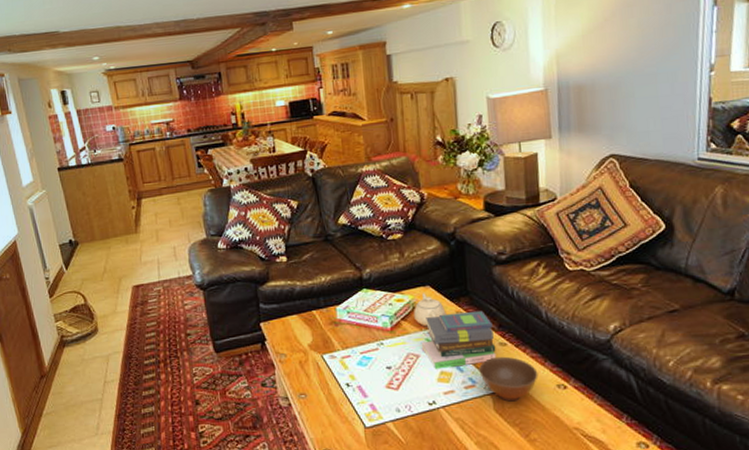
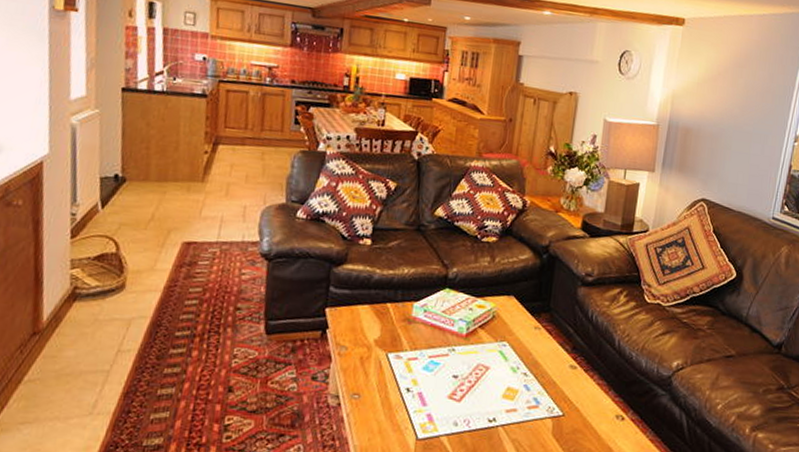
teapot: present [413,293,446,327] -> none [491,303,525,339]
books: present [421,310,497,369] -> none [492,327,567,385]
bowl: present [479,356,538,402] -> none [545,379,601,428]

